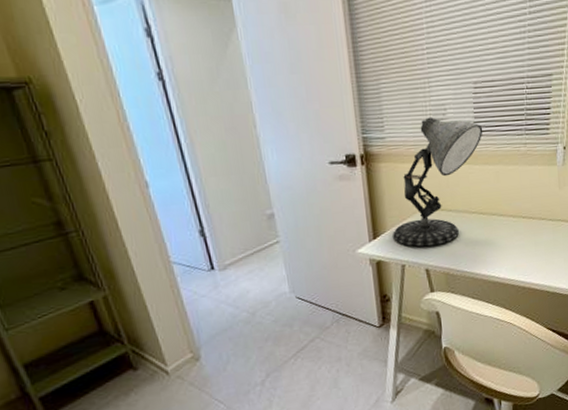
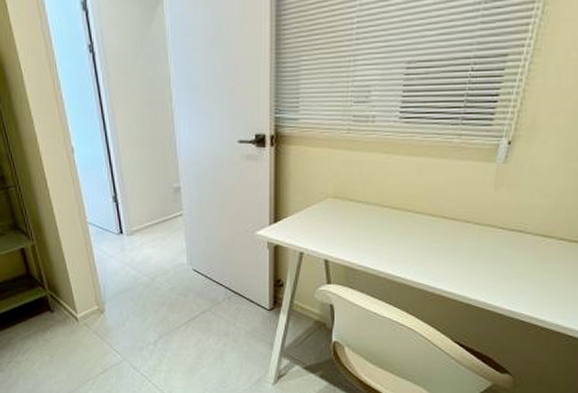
desk lamp: present [393,117,483,247] -> none [294,99,411,237]

